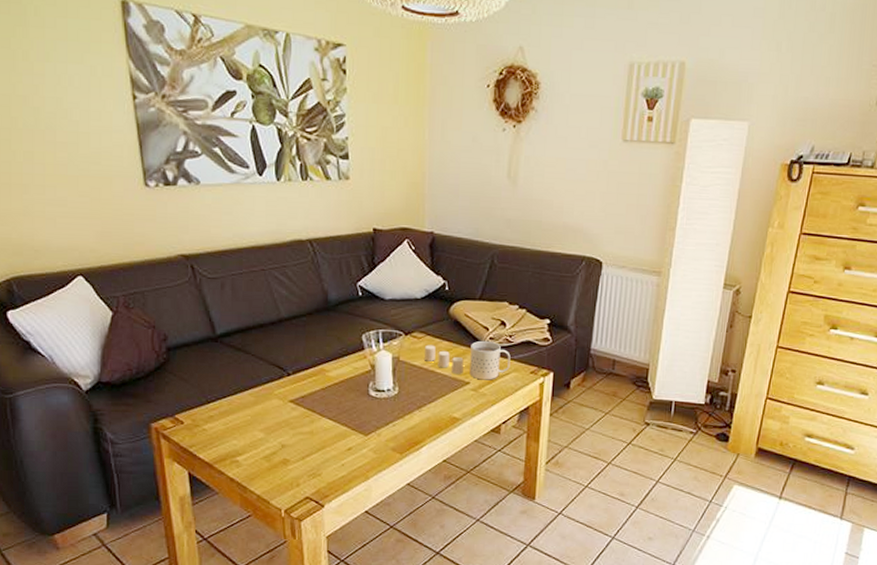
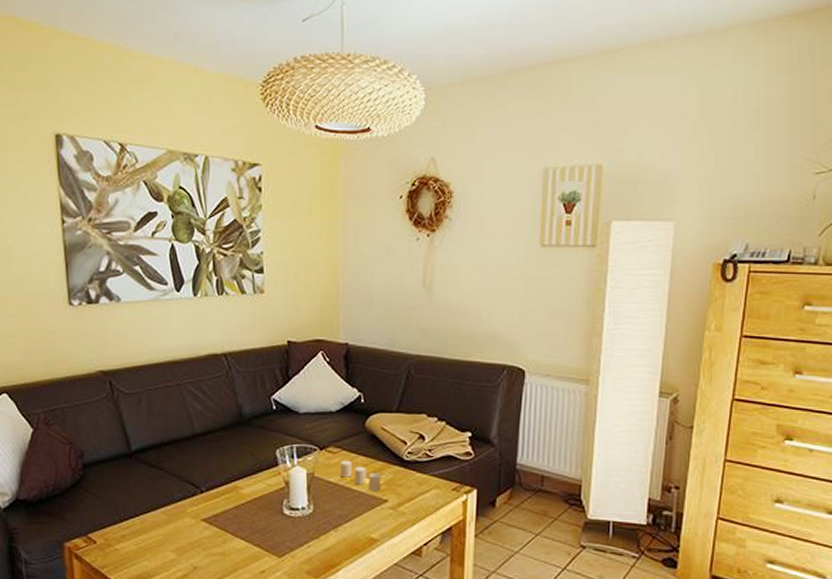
mug: present [470,340,511,380] -> none [388,455,431,498]

